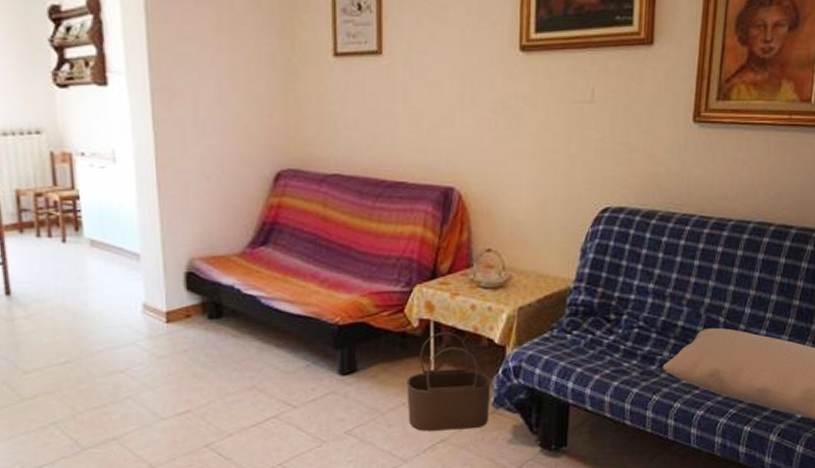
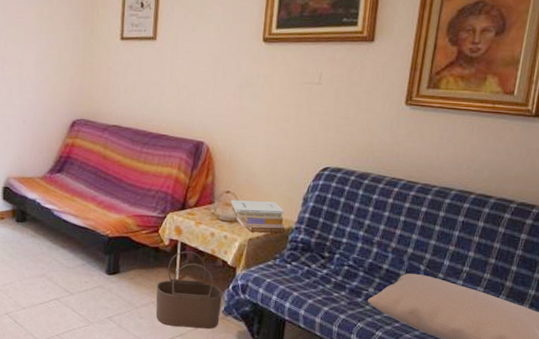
books: none [493,257,561,299] -> present [230,199,285,233]

